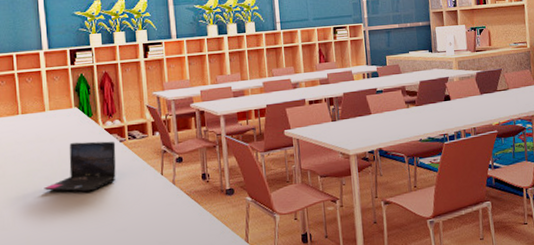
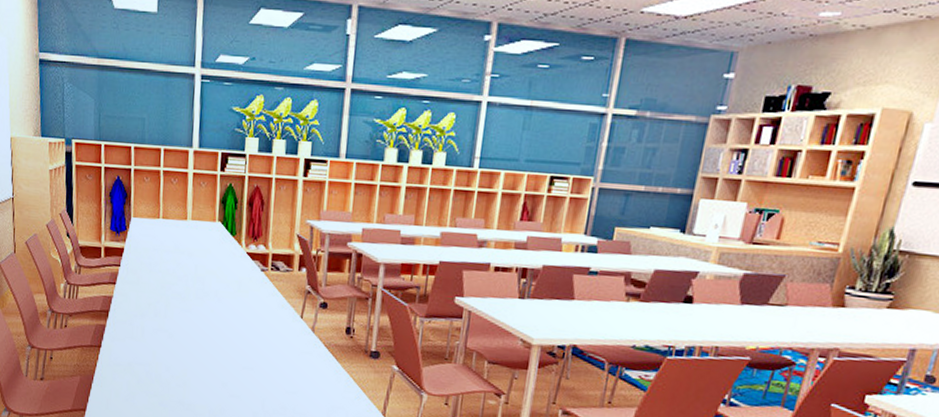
laptop: present [44,141,116,192] -> none [176,261,256,320]

